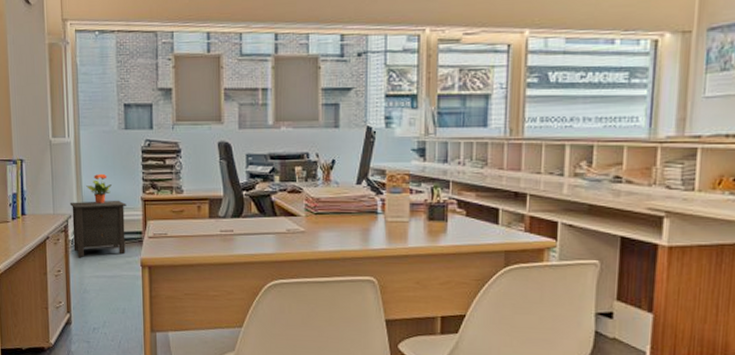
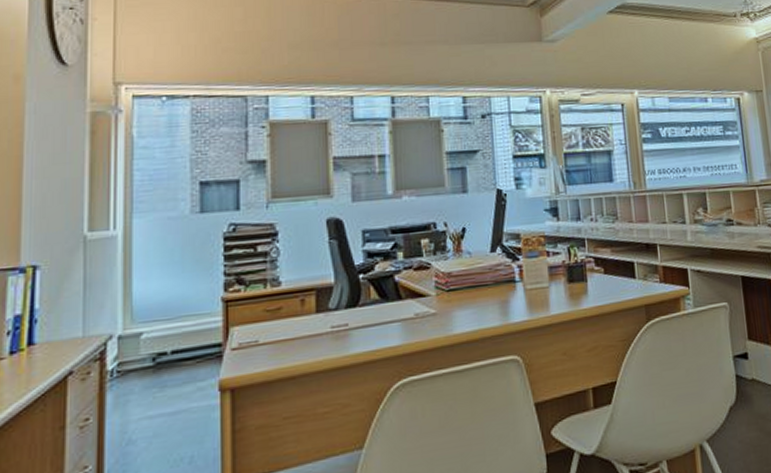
nightstand: present [69,200,127,257] -> none [110,305,200,393]
potted plant: present [86,173,112,203] -> none [138,272,178,314]

